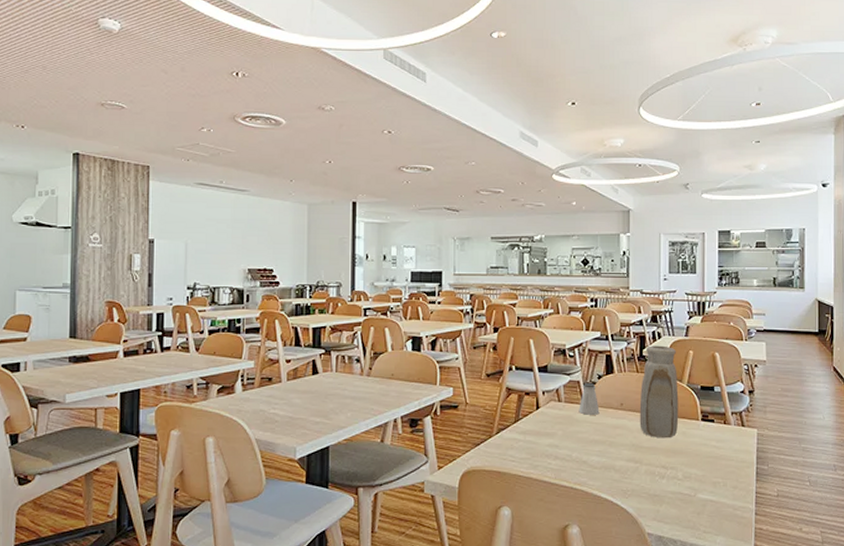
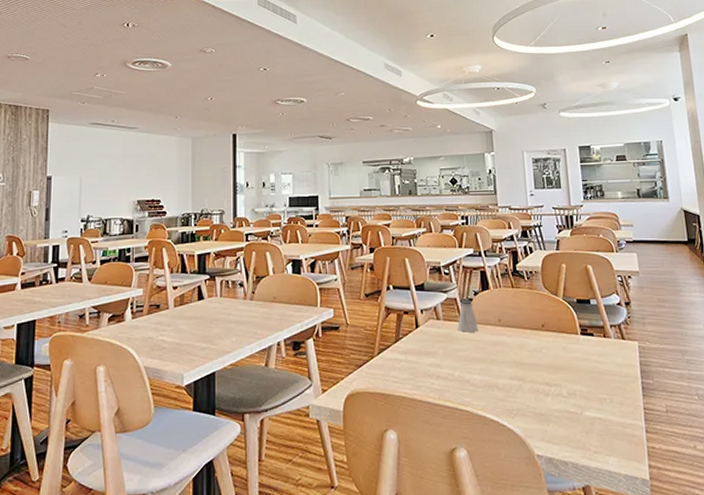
vase: present [639,345,679,439] -> none [517,260,558,354]

